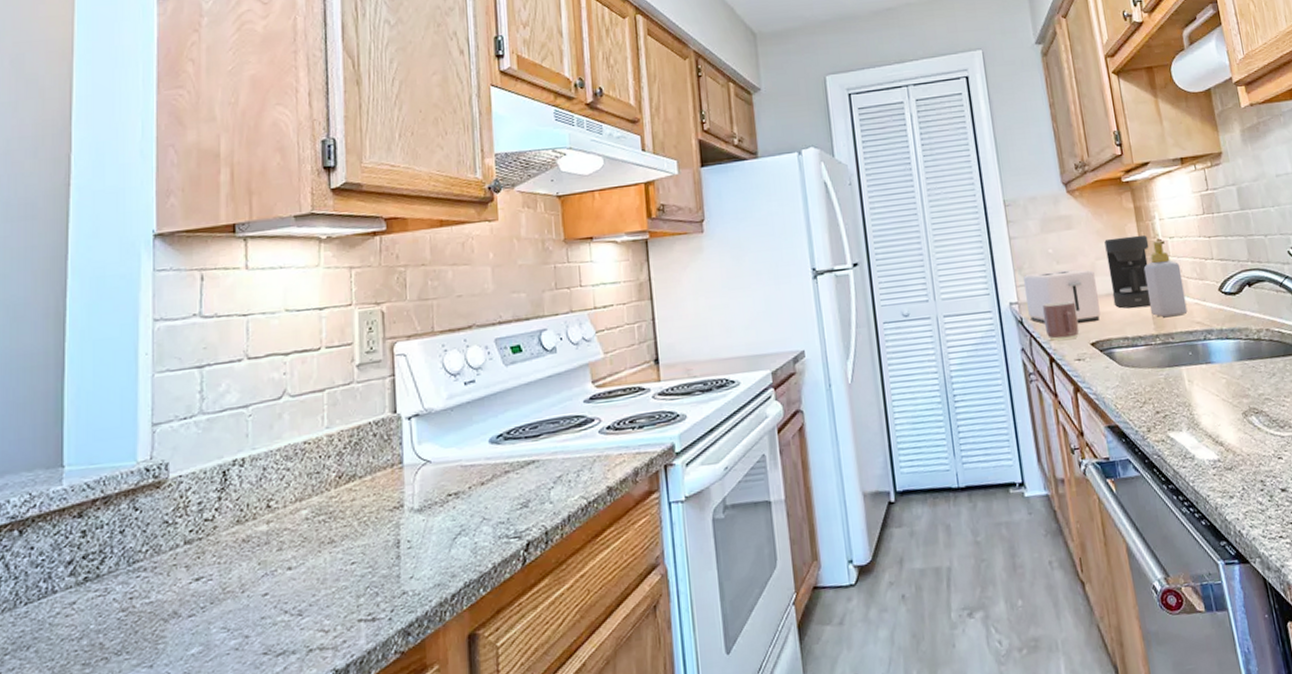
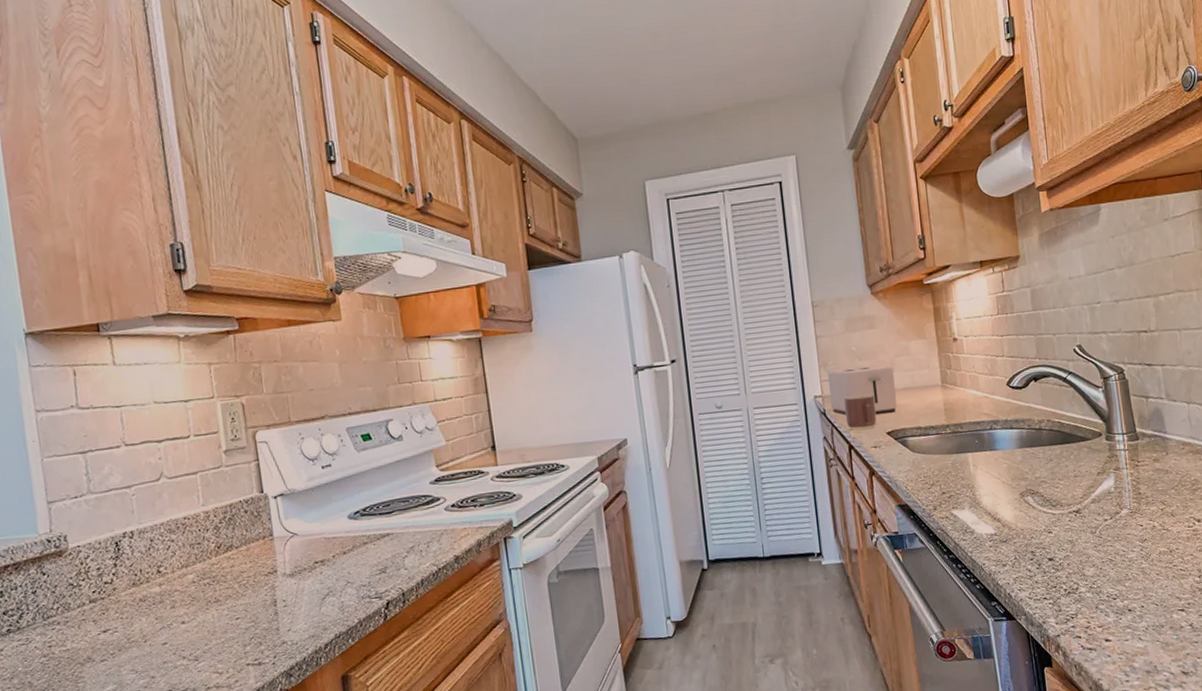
coffee maker: present [1104,234,1152,309] -> none [904,333,946,402]
soap bottle: present [1143,240,1188,318] -> none [939,339,977,410]

